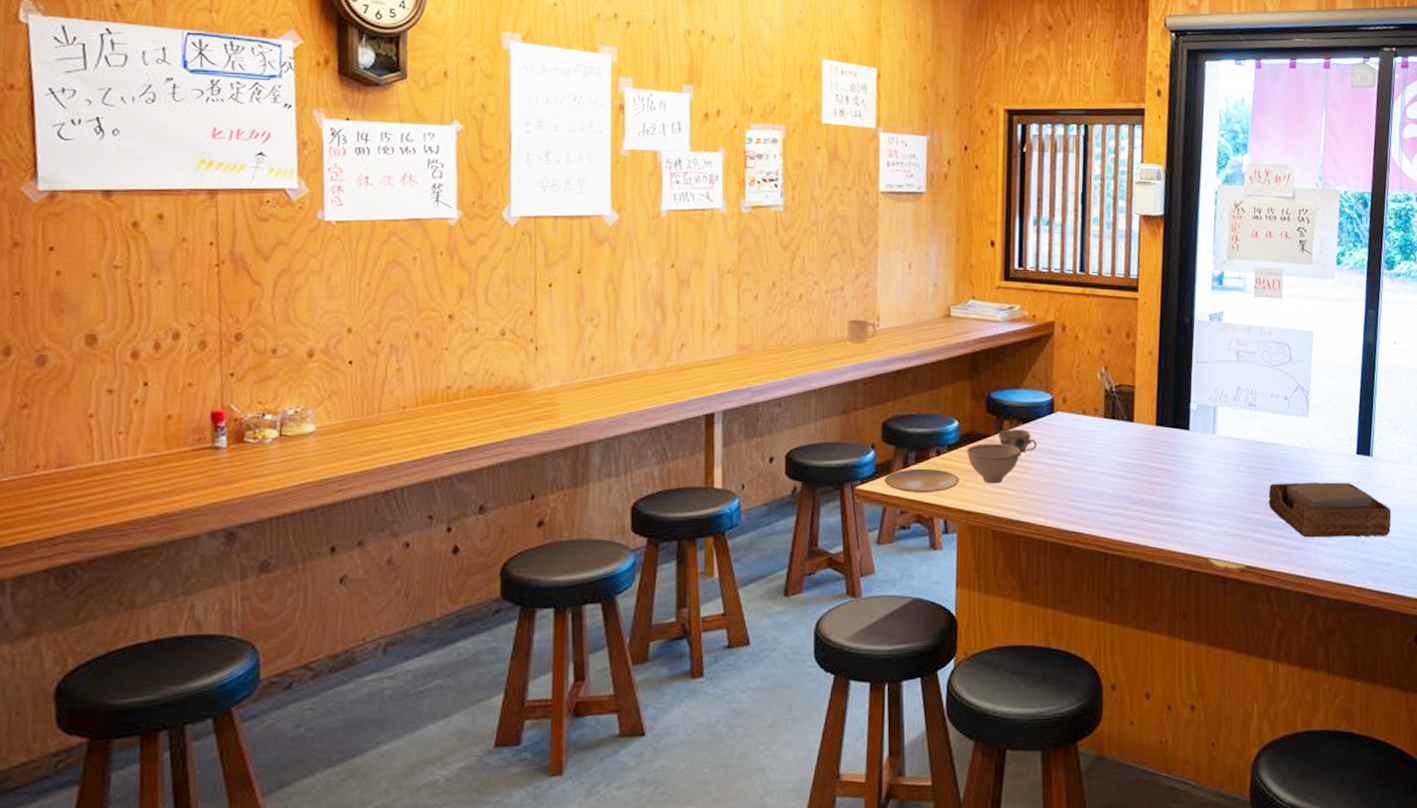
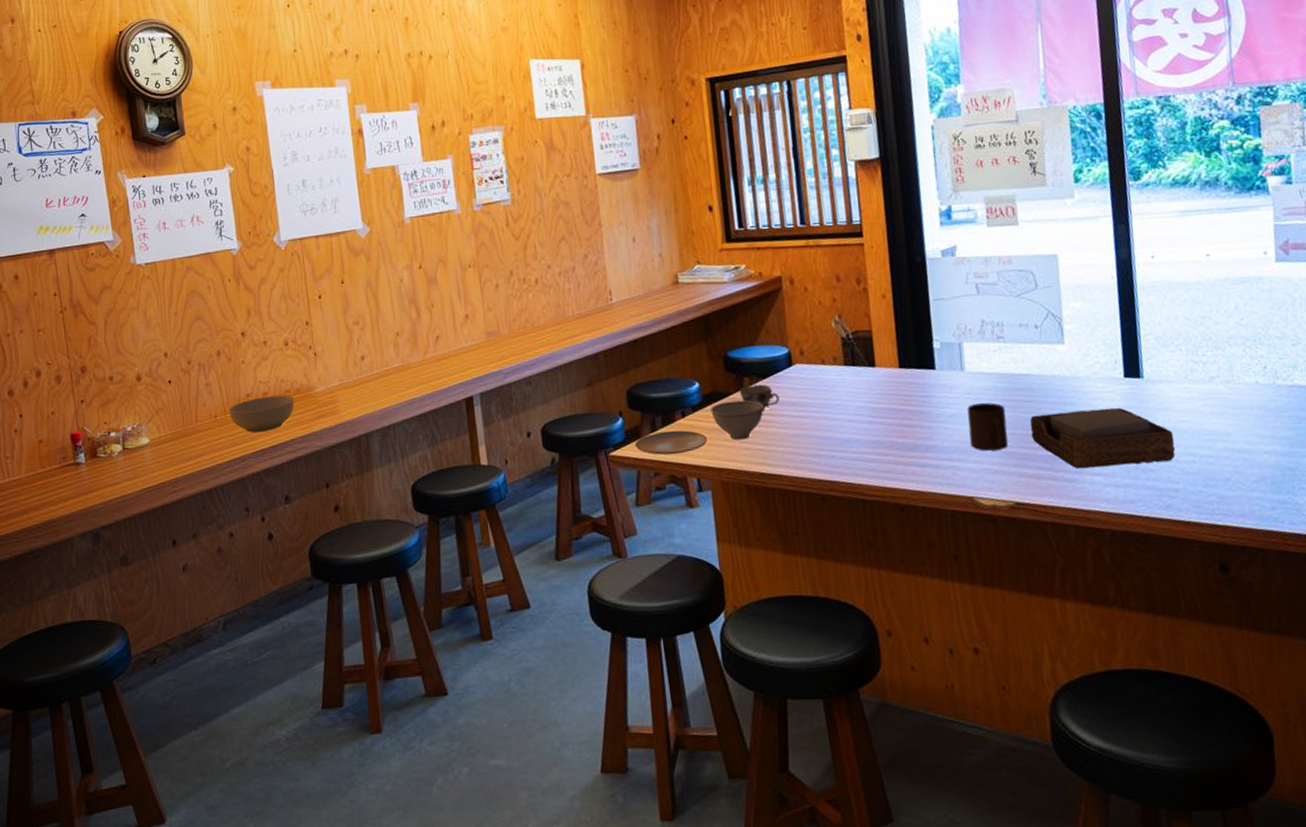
bowl: none [421,391,506,431] -> present [228,395,295,433]
mug: present [847,319,877,344] -> none [582,295,611,320]
mug: none [1212,466,1249,514] -> present [967,402,1008,451]

